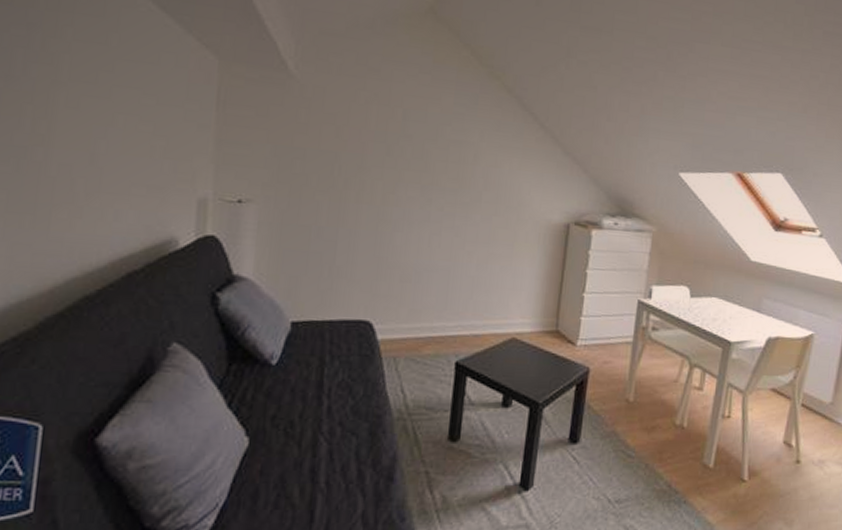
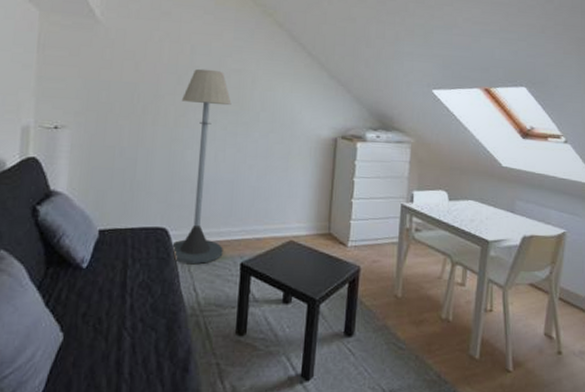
floor lamp: none [376,137,450,362] -> present [171,68,232,264]

